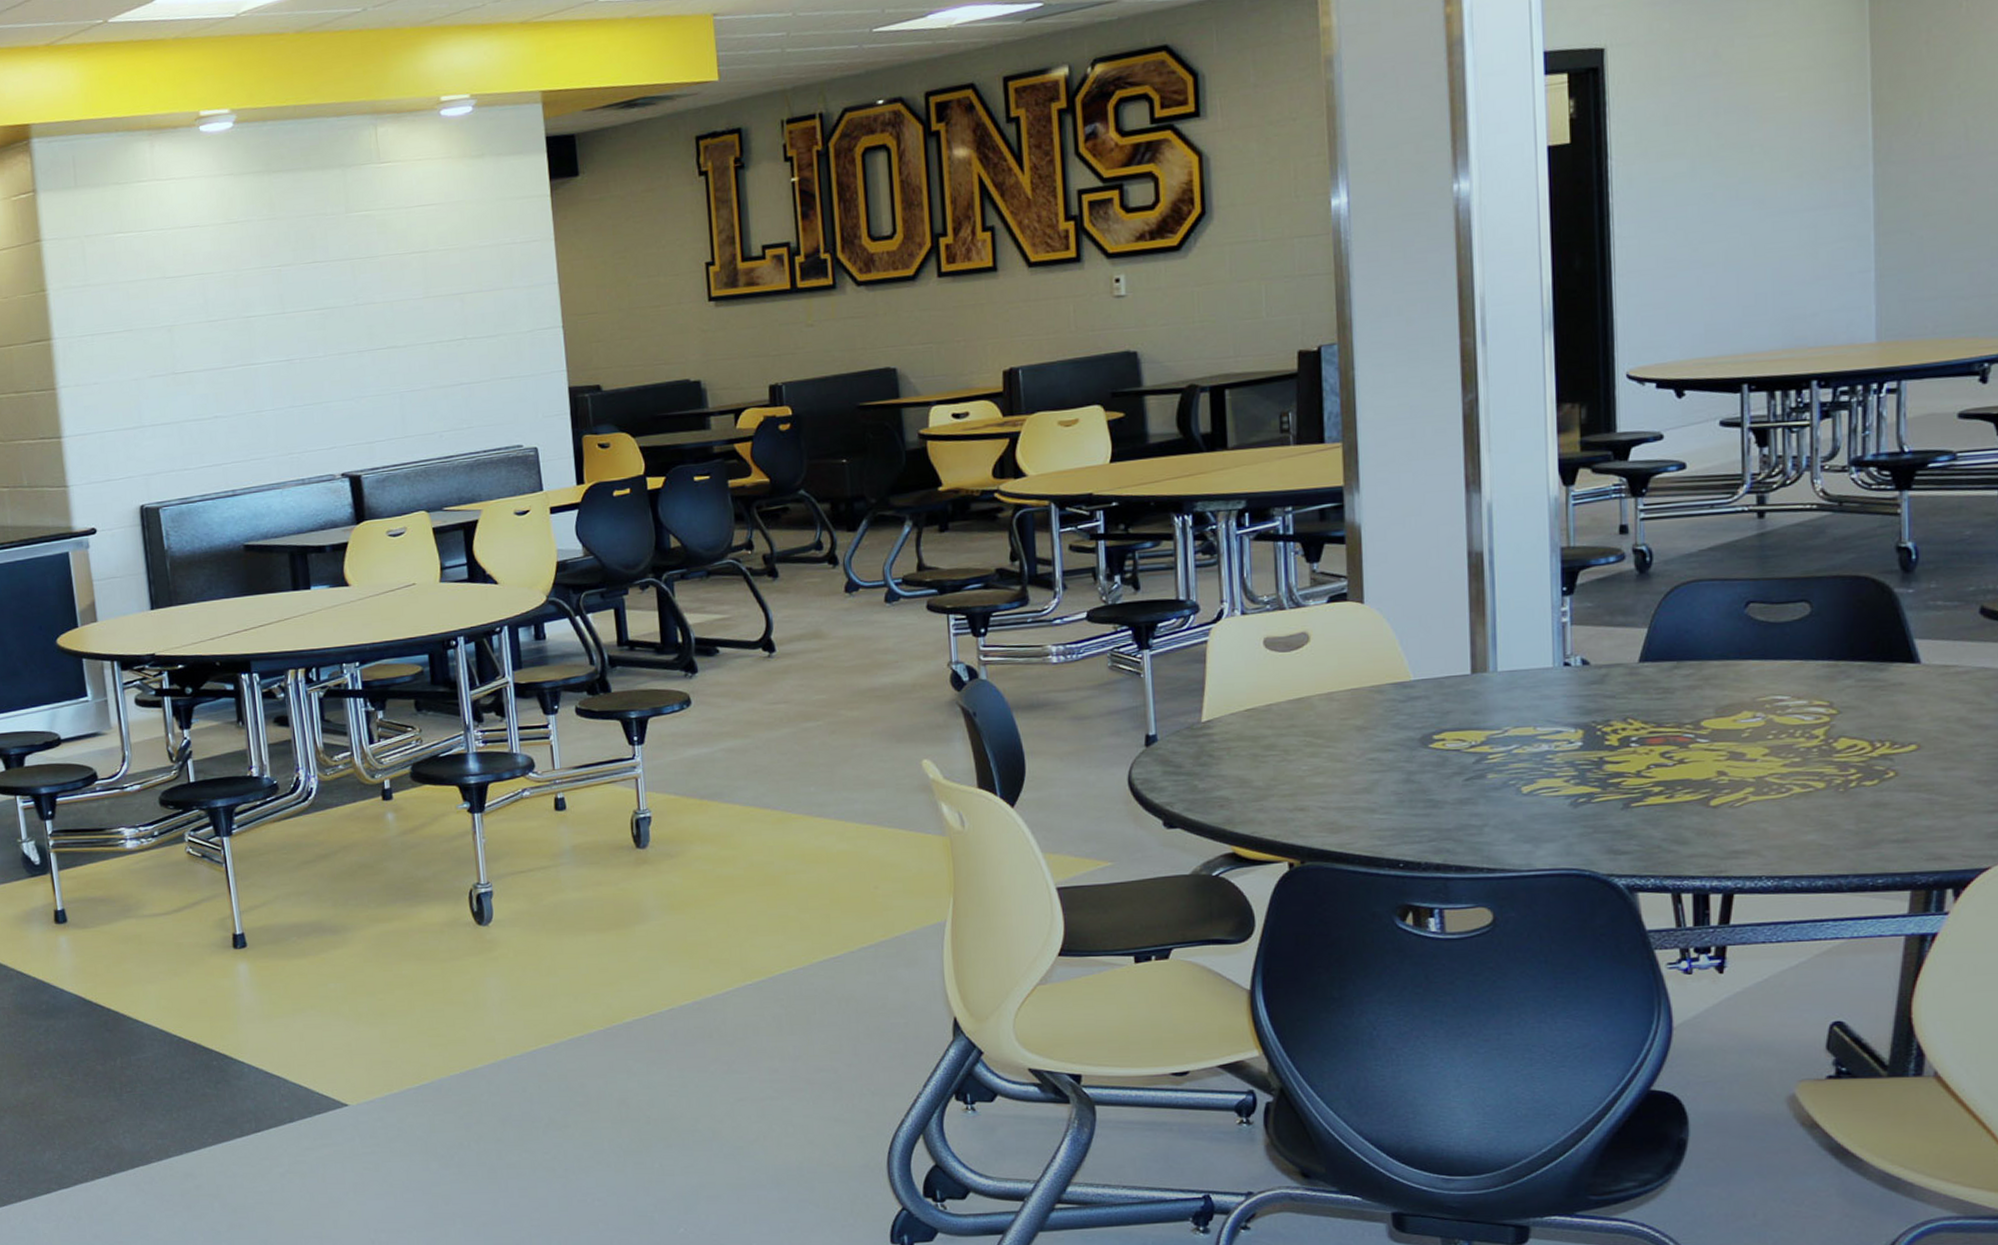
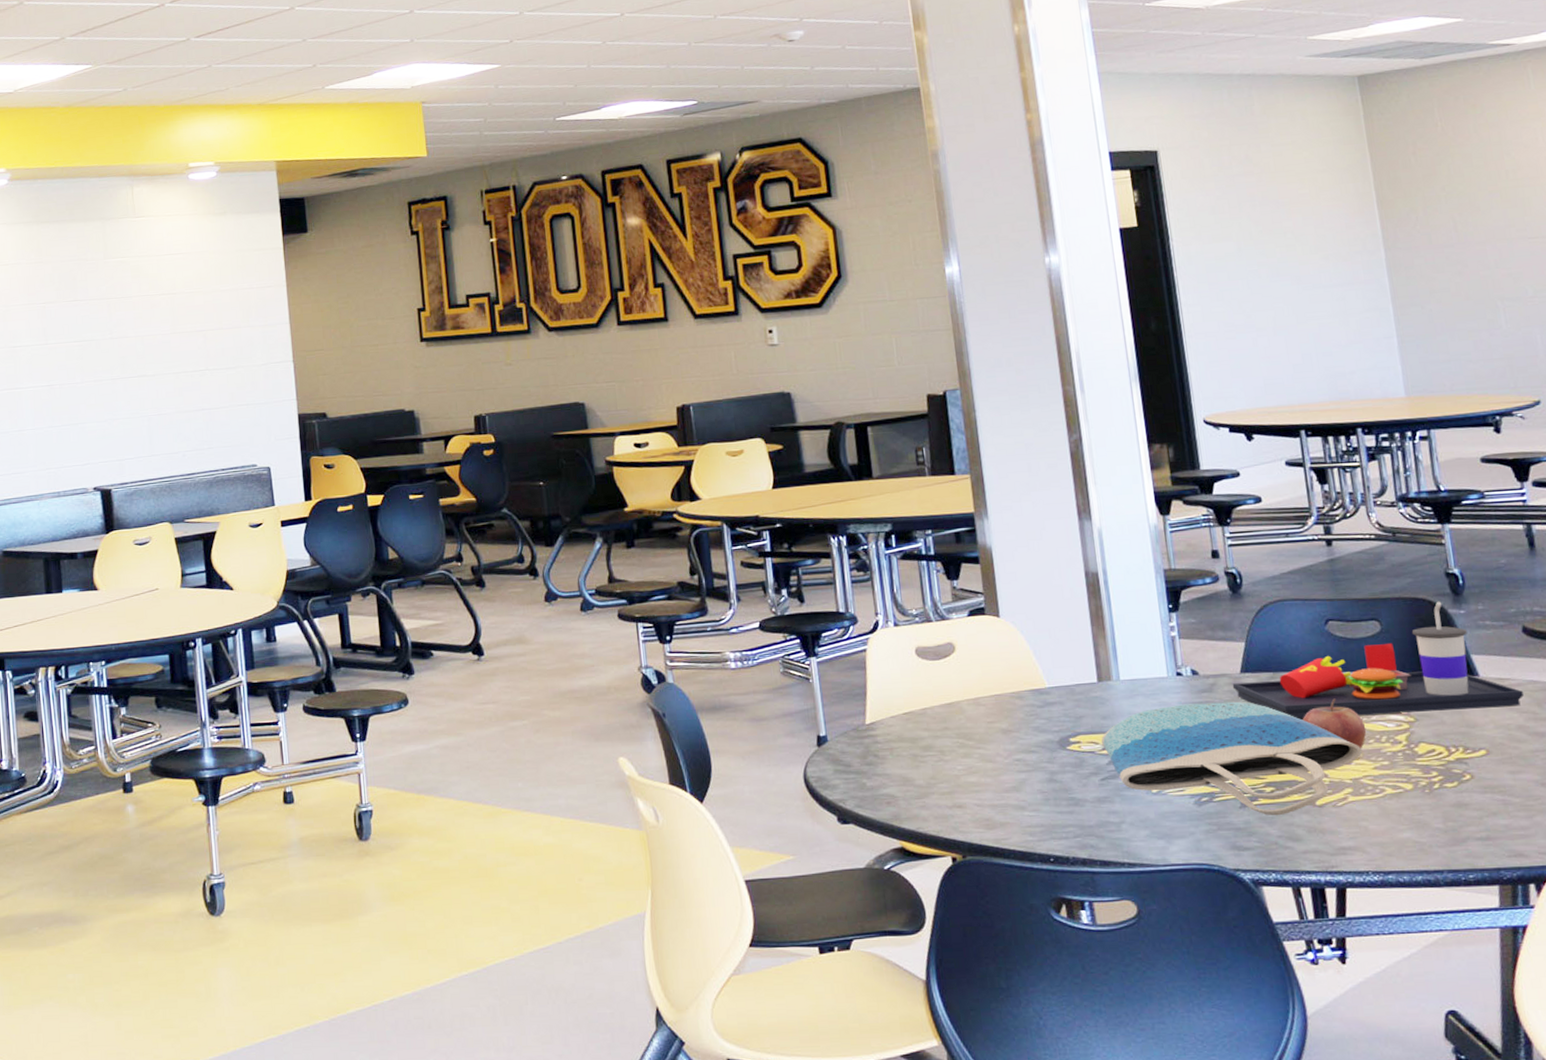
tote bag: none [1470,694,1772,818] -> present [1101,701,1363,816]
food tray: none [1627,579,1970,712] -> present [1232,601,1523,718]
apple: none [1705,689,1779,744] -> present [1302,698,1367,748]

